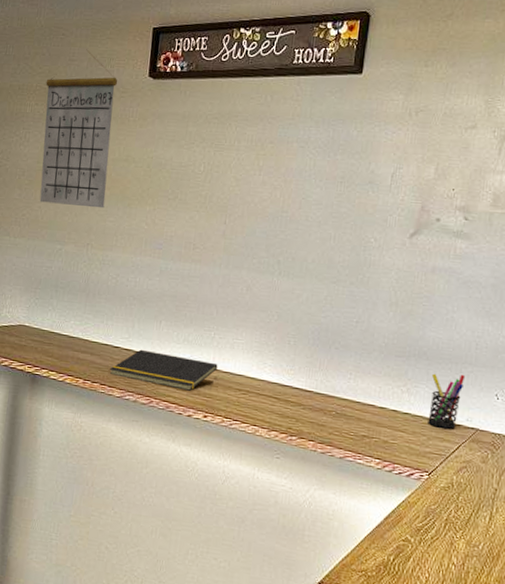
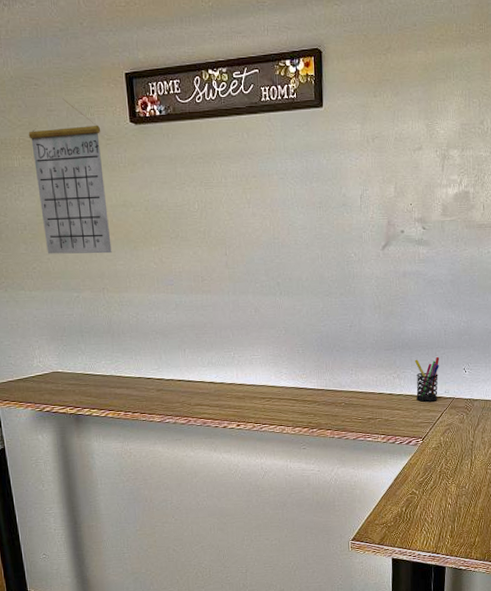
notepad: present [109,349,218,391] -> none [146,377,242,406]

